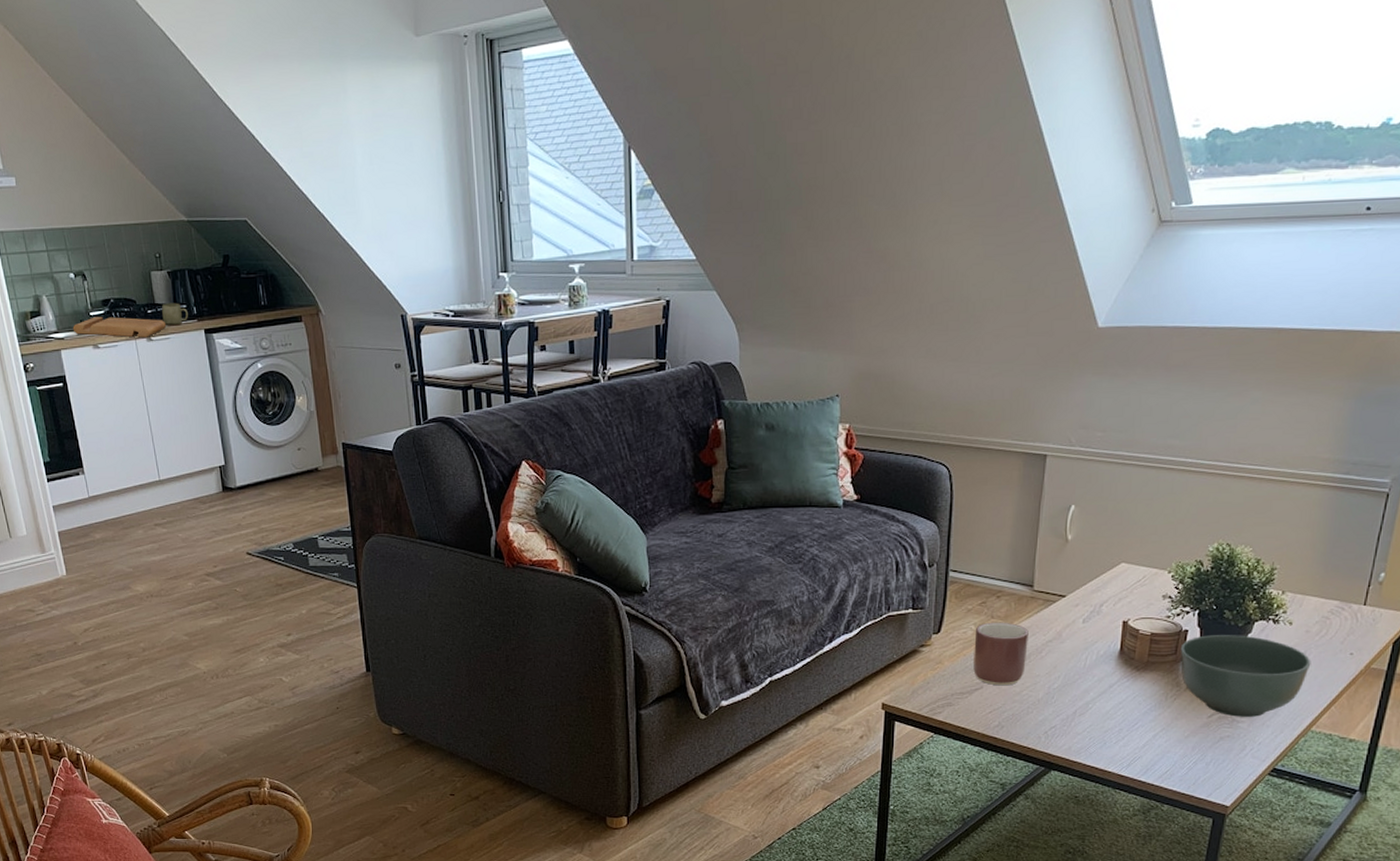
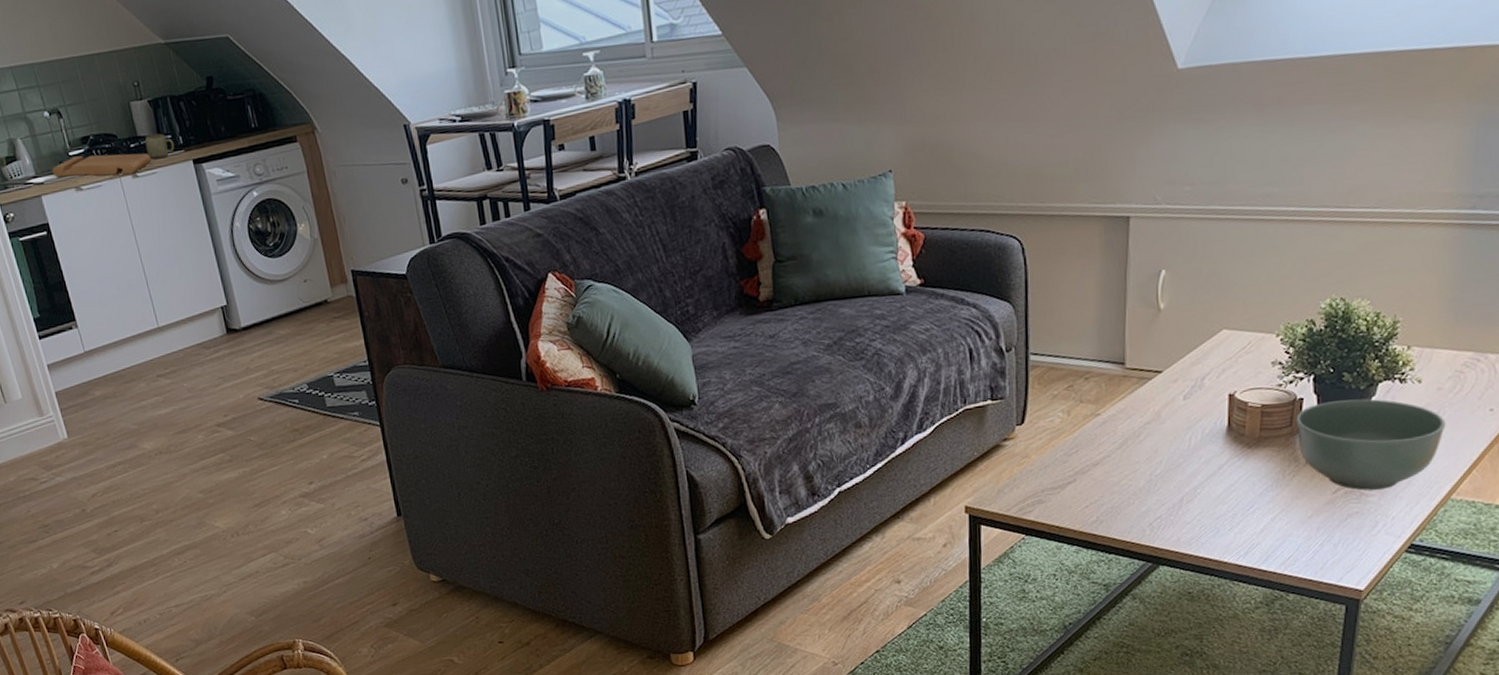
mug: present [973,622,1029,686] -> none [1063,405,1124,477]

